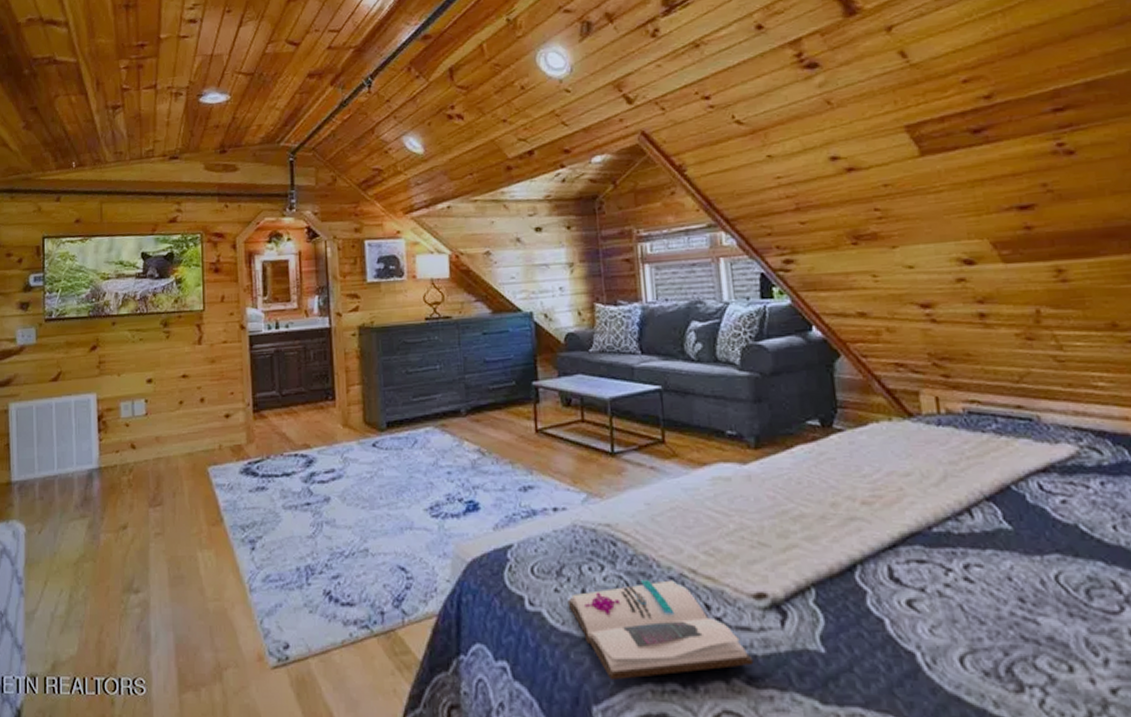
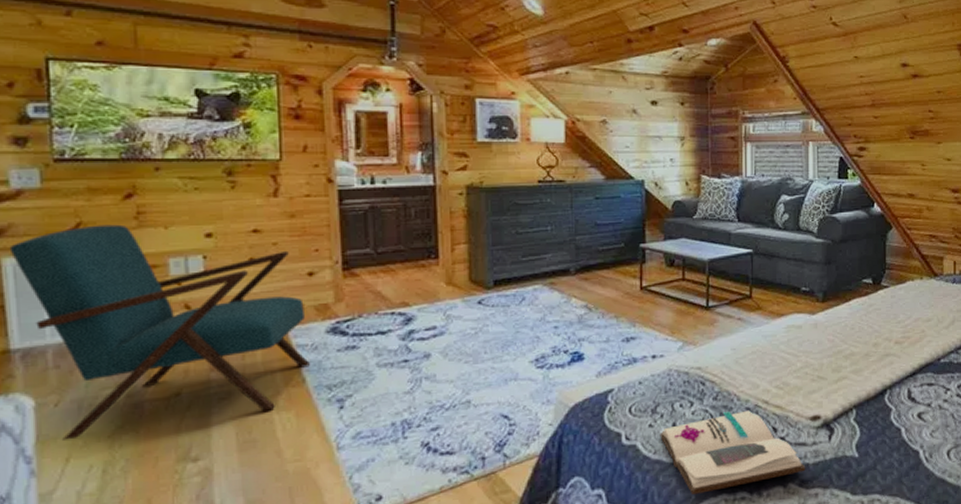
armchair: none [14,373,228,565] -> present [9,224,311,440]

